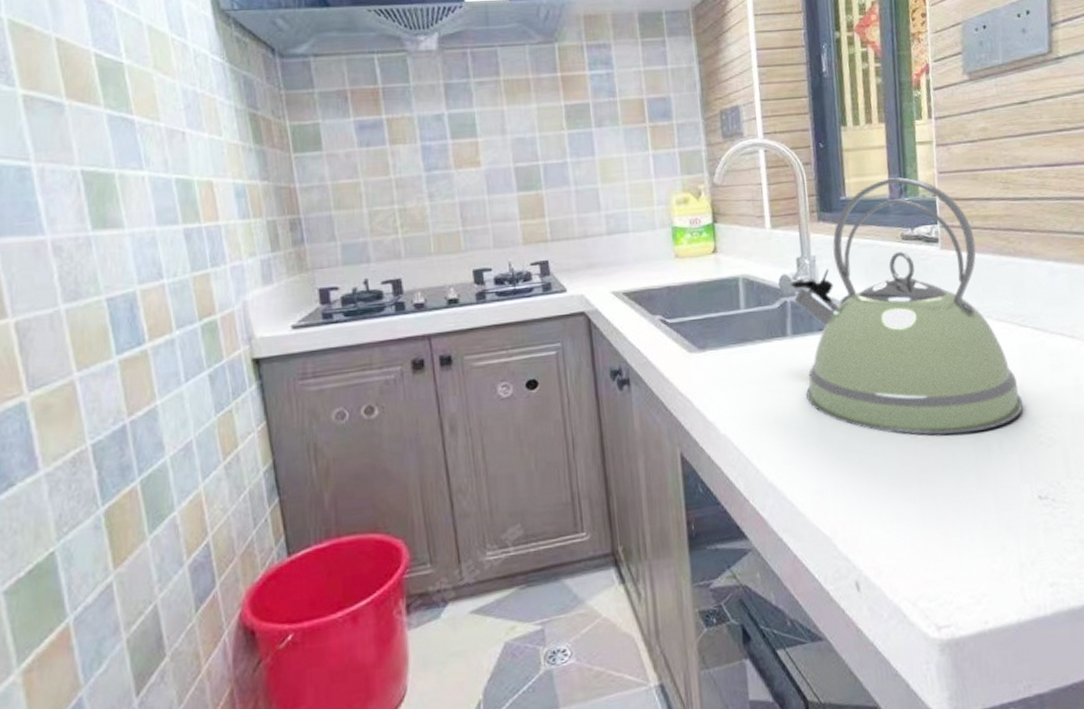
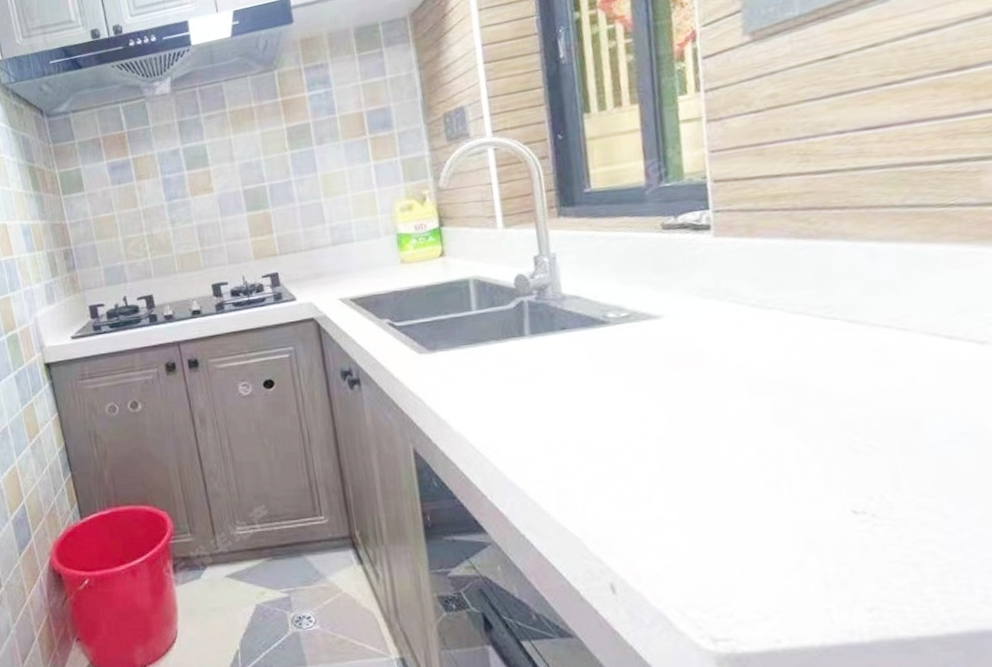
kettle: present [791,177,1023,436] -> none [527,161,830,439]

